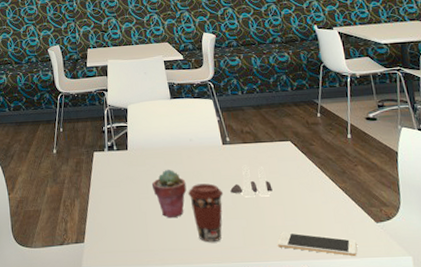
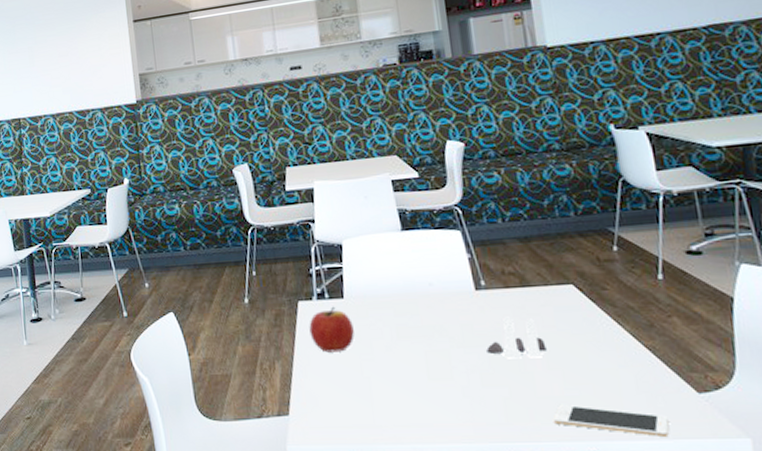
apple: none [101,156,135,192] -> present [309,306,355,353]
potted succulent: present [151,169,187,217] -> none [377,322,426,385]
coffee cup: present [188,183,224,242] -> none [427,341,477,416]

